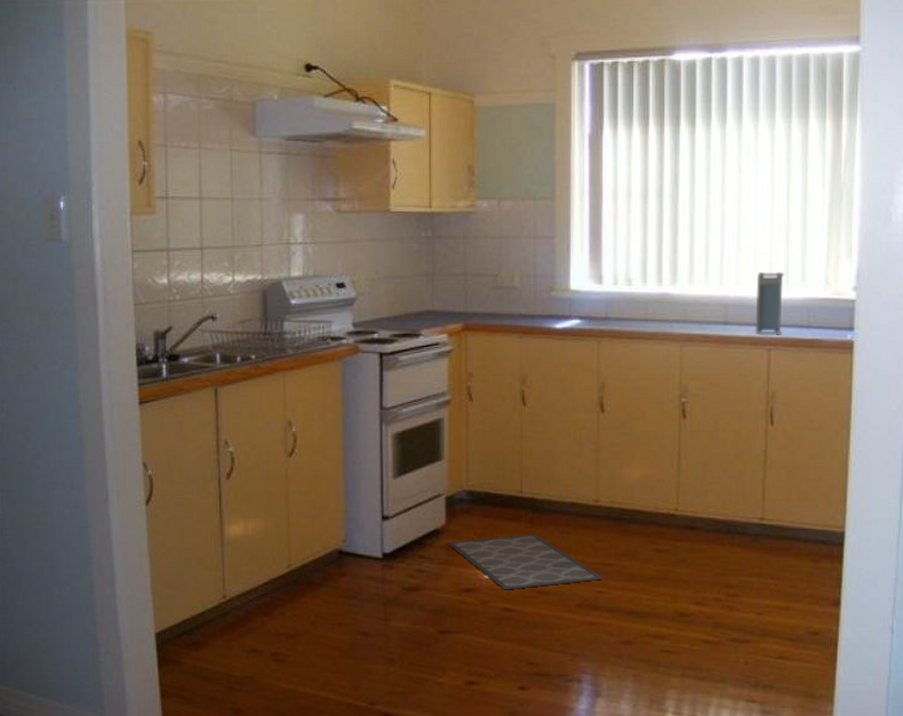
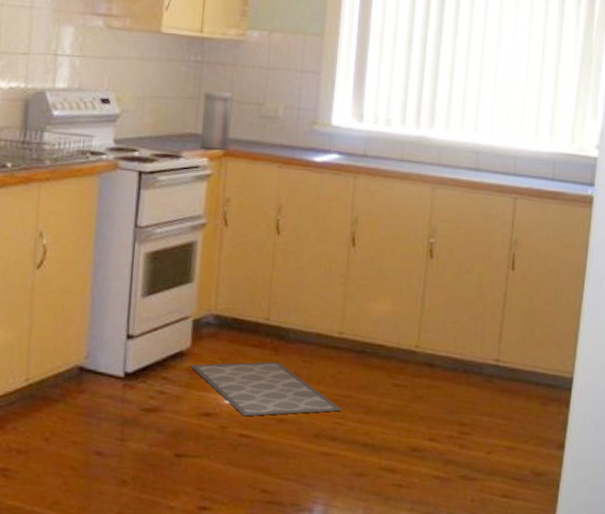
canister: none [437,265,468,326] -> present [199,89,234,150]
soap dispenser: present [755,272,785,336] -> none [504,124,535,186]

